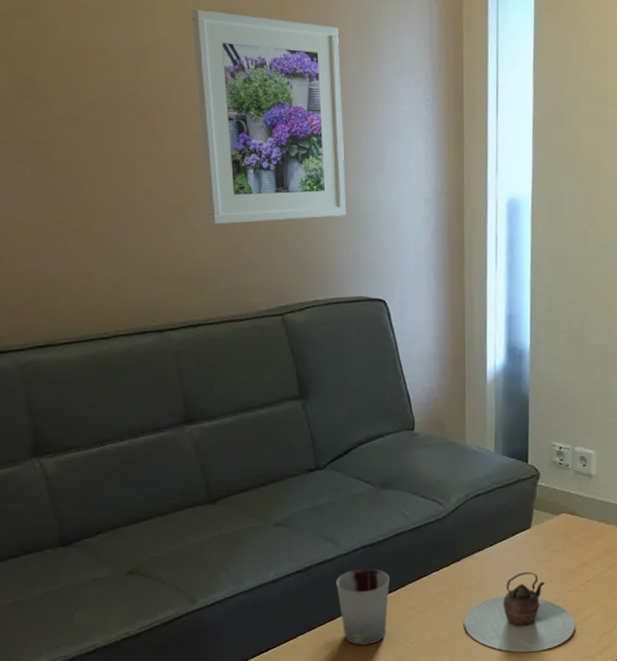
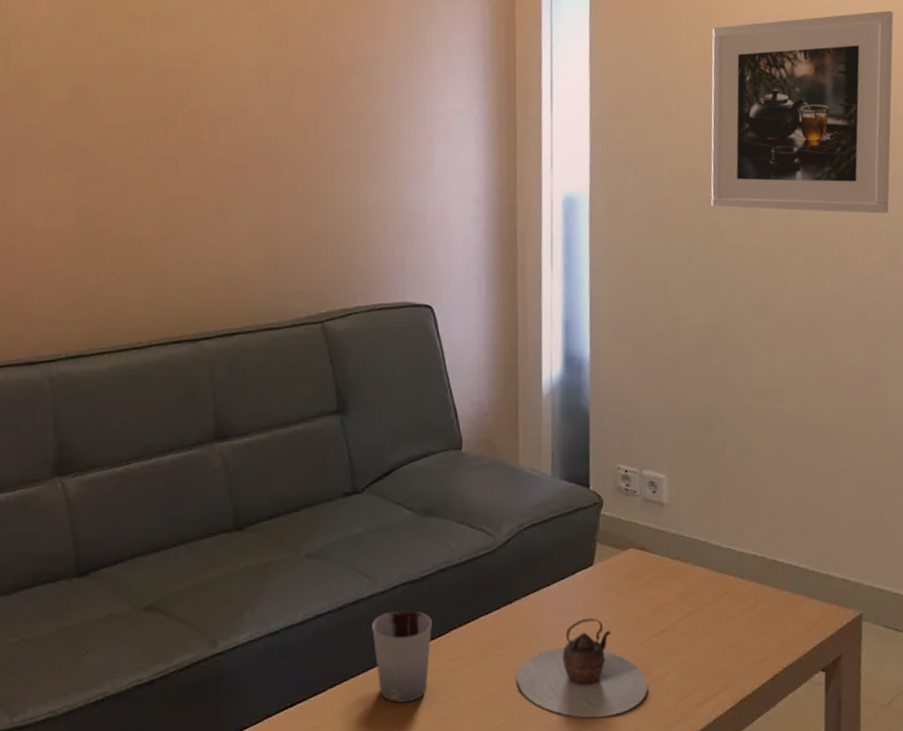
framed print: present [192,8,346,225] -> none [244,16,392,229]

